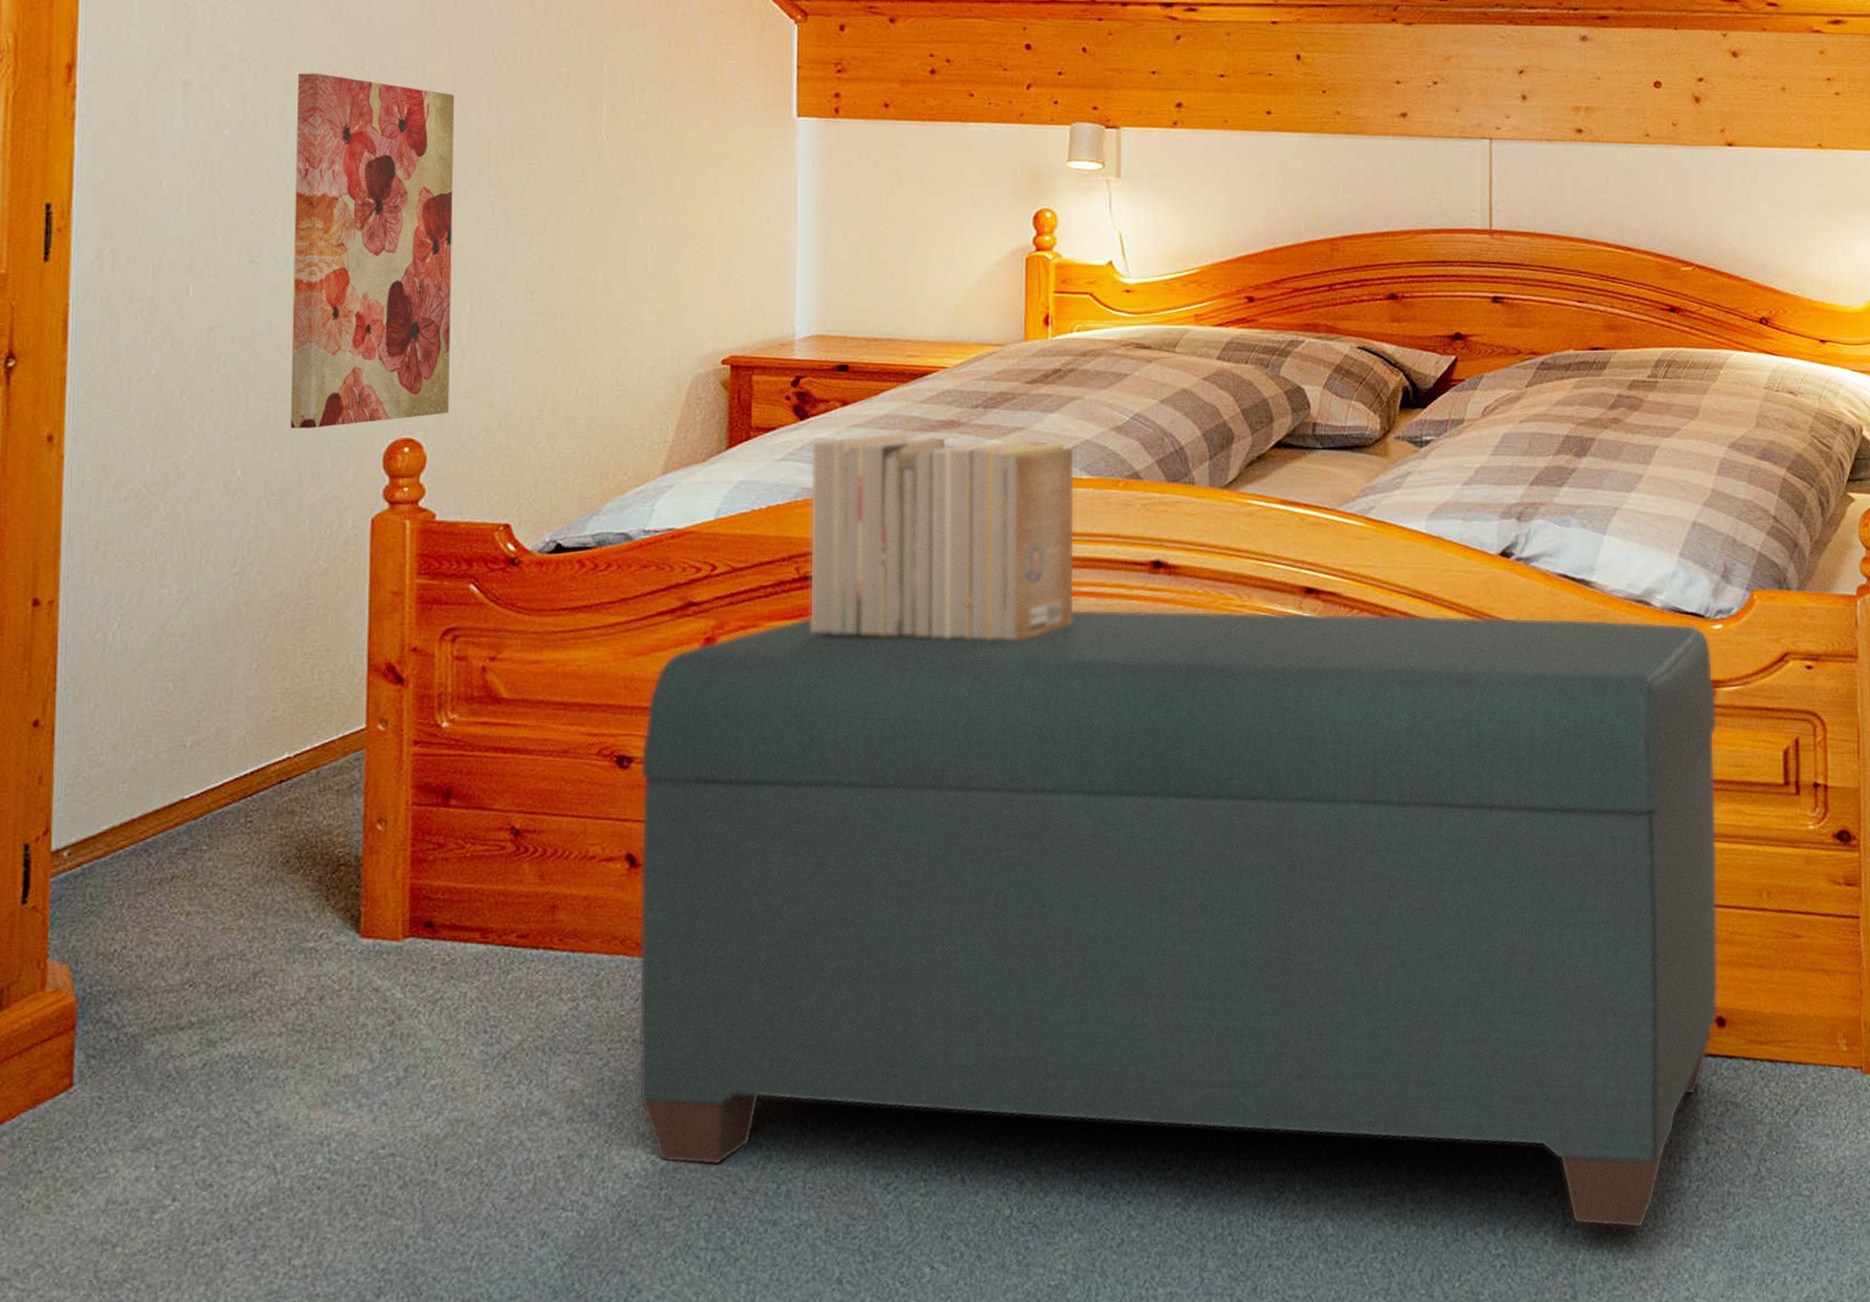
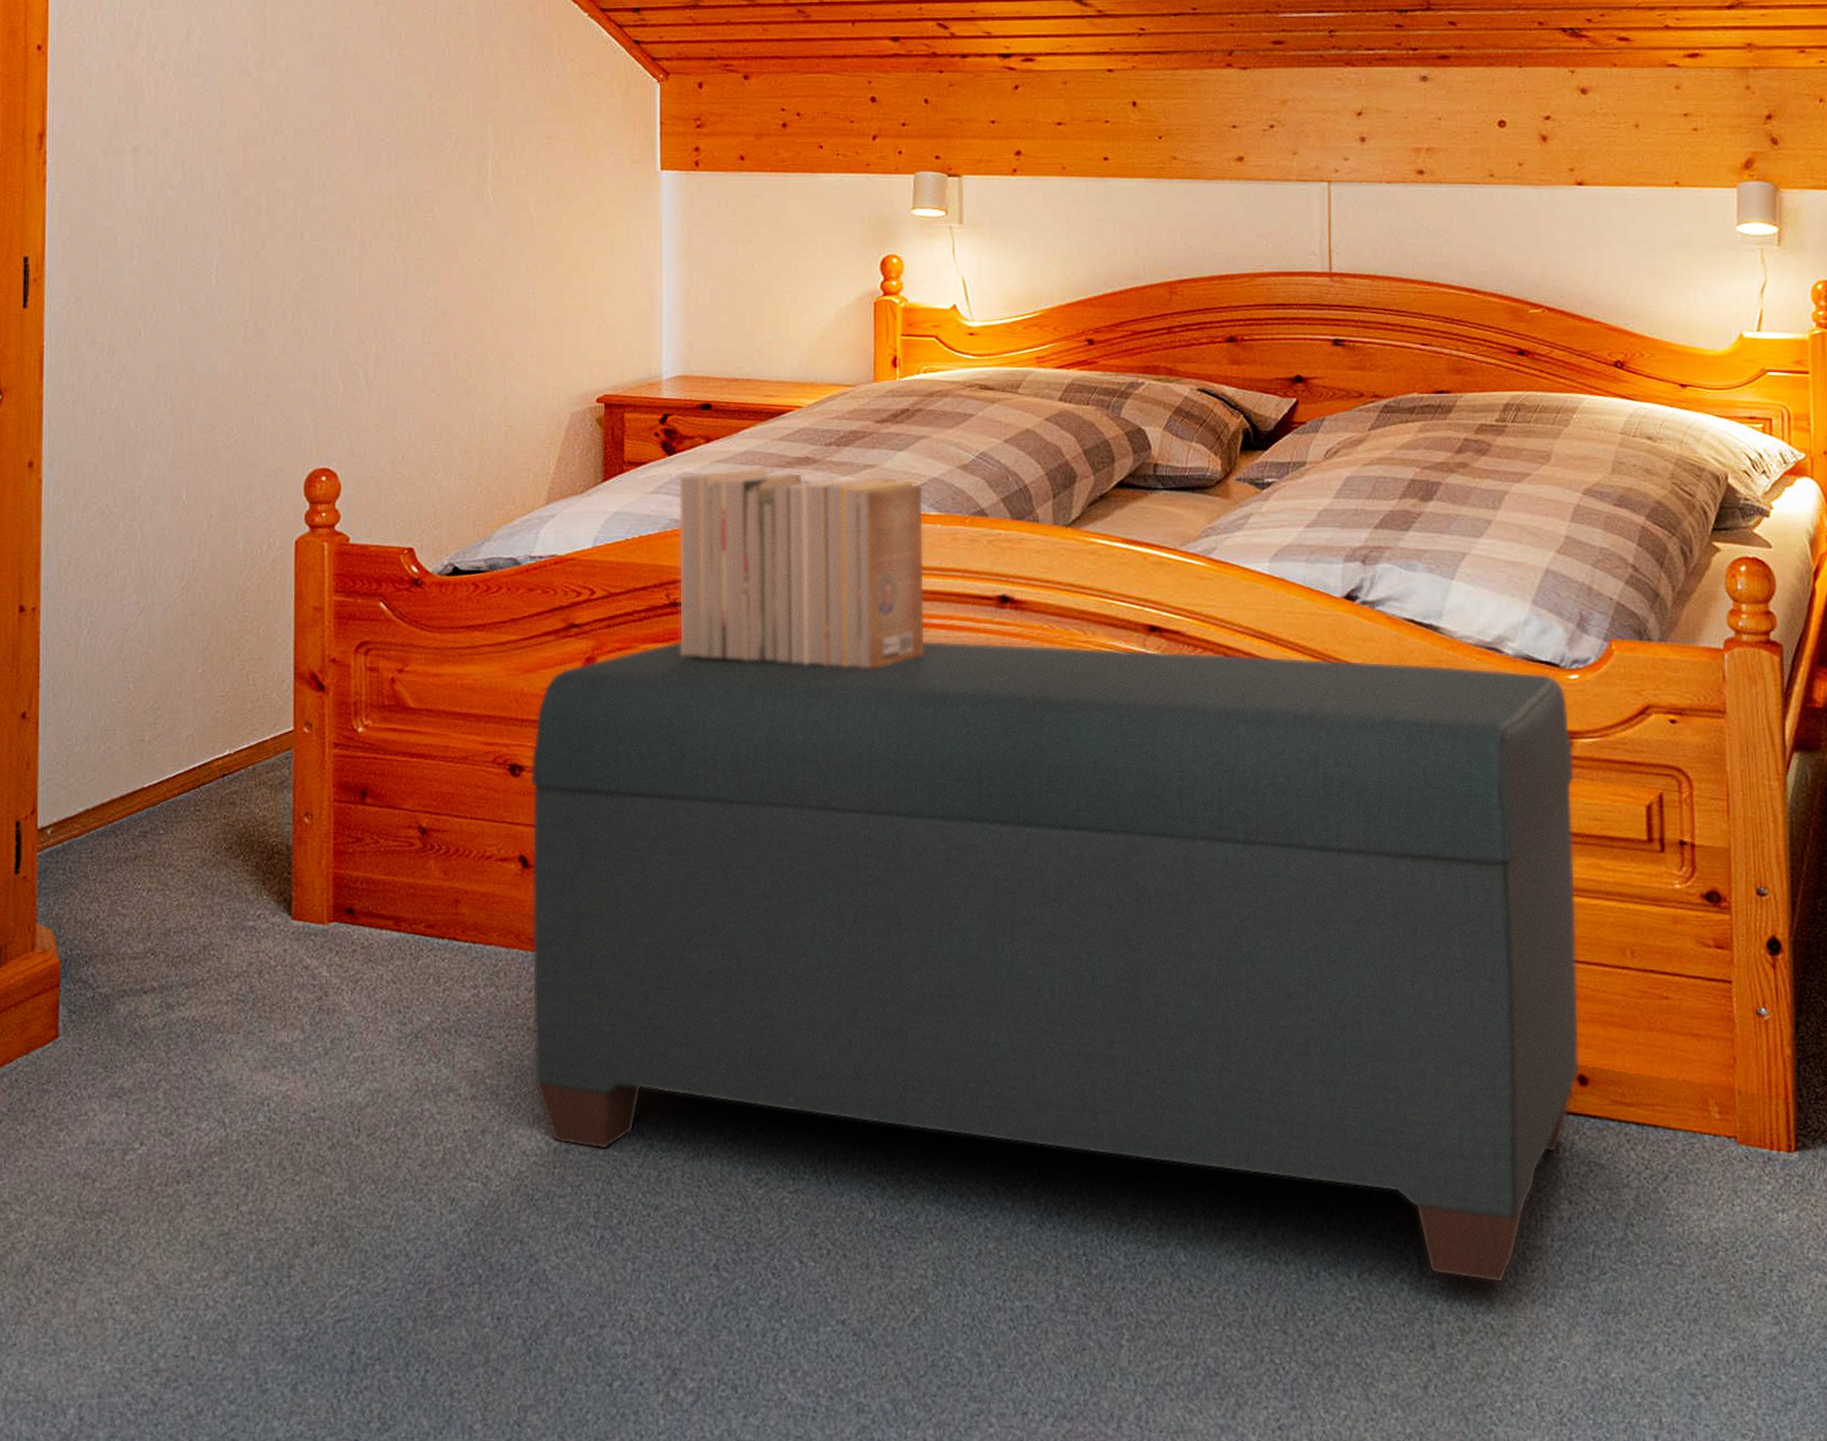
wall art: present [290,73,455,429] -> none [225,137,360,458]

